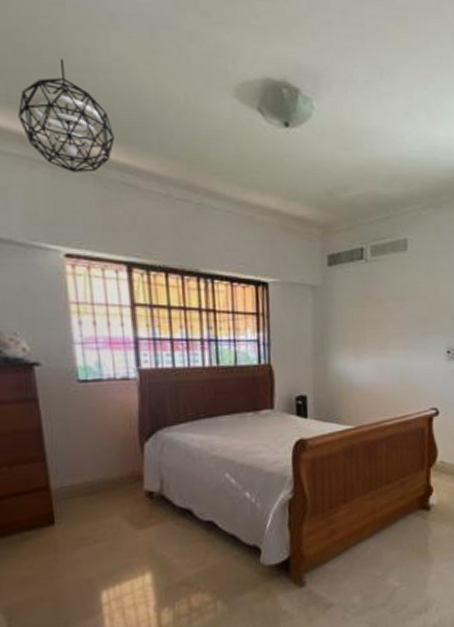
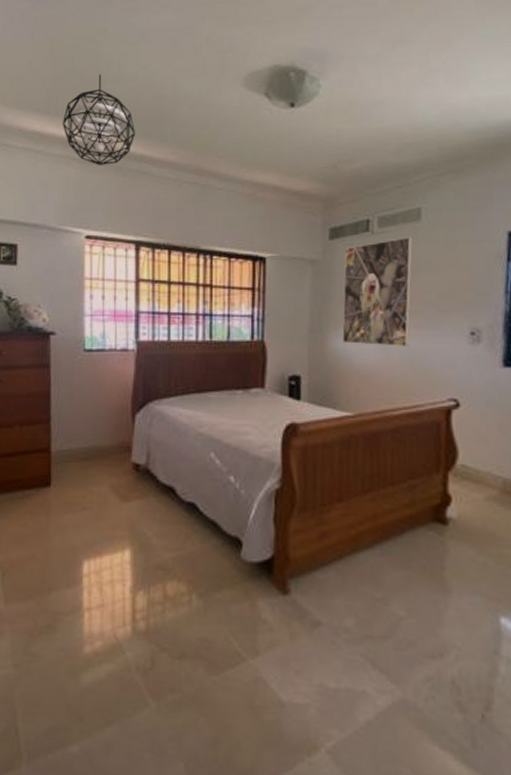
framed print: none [342,266,401,366] -> present [342,237,412,346]

